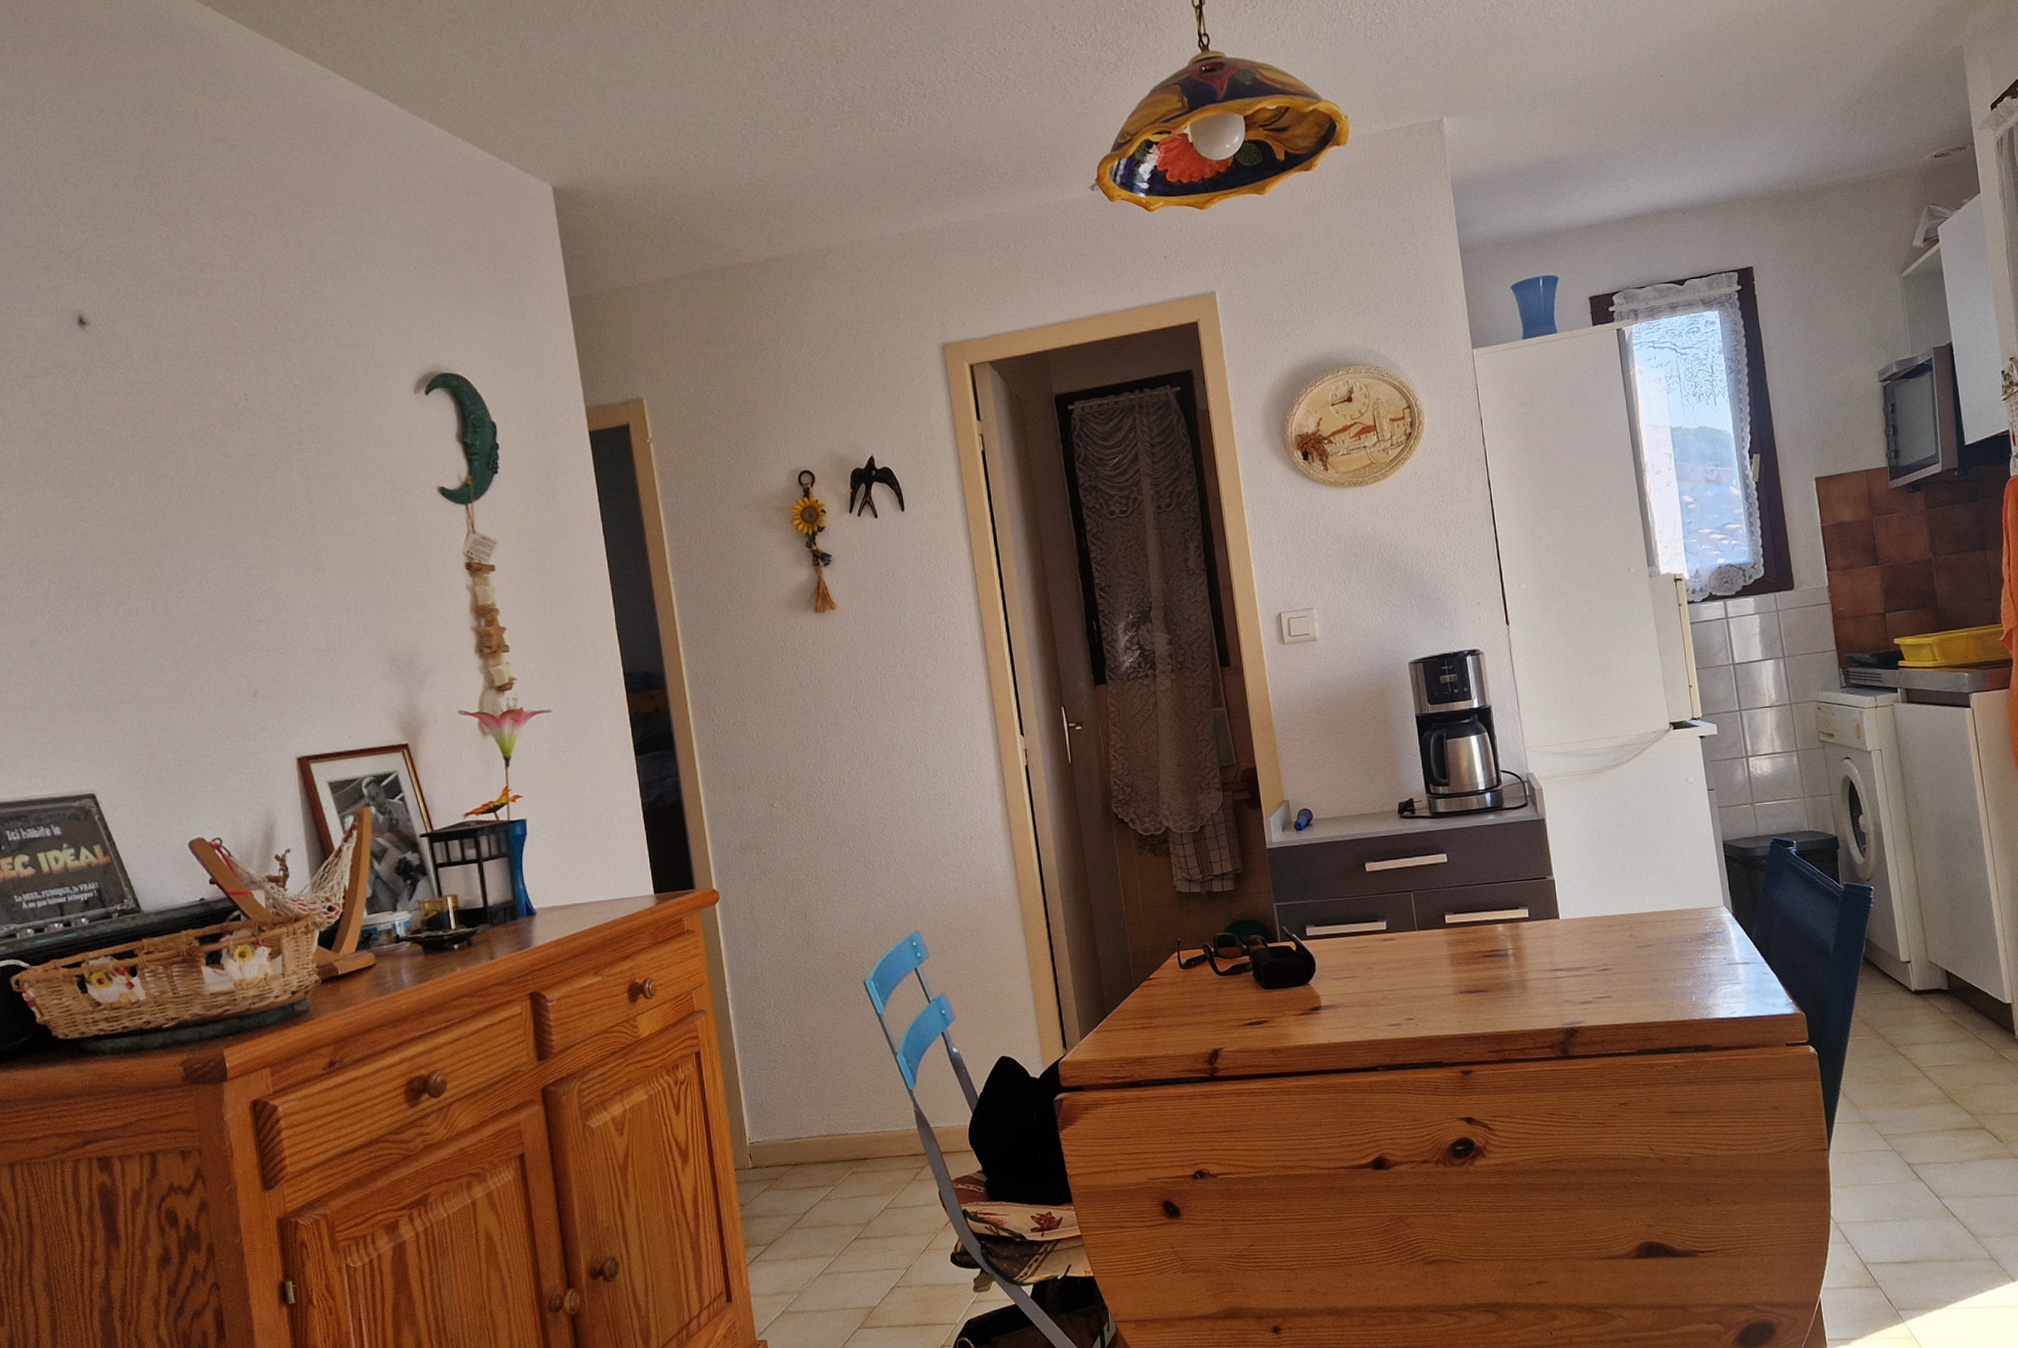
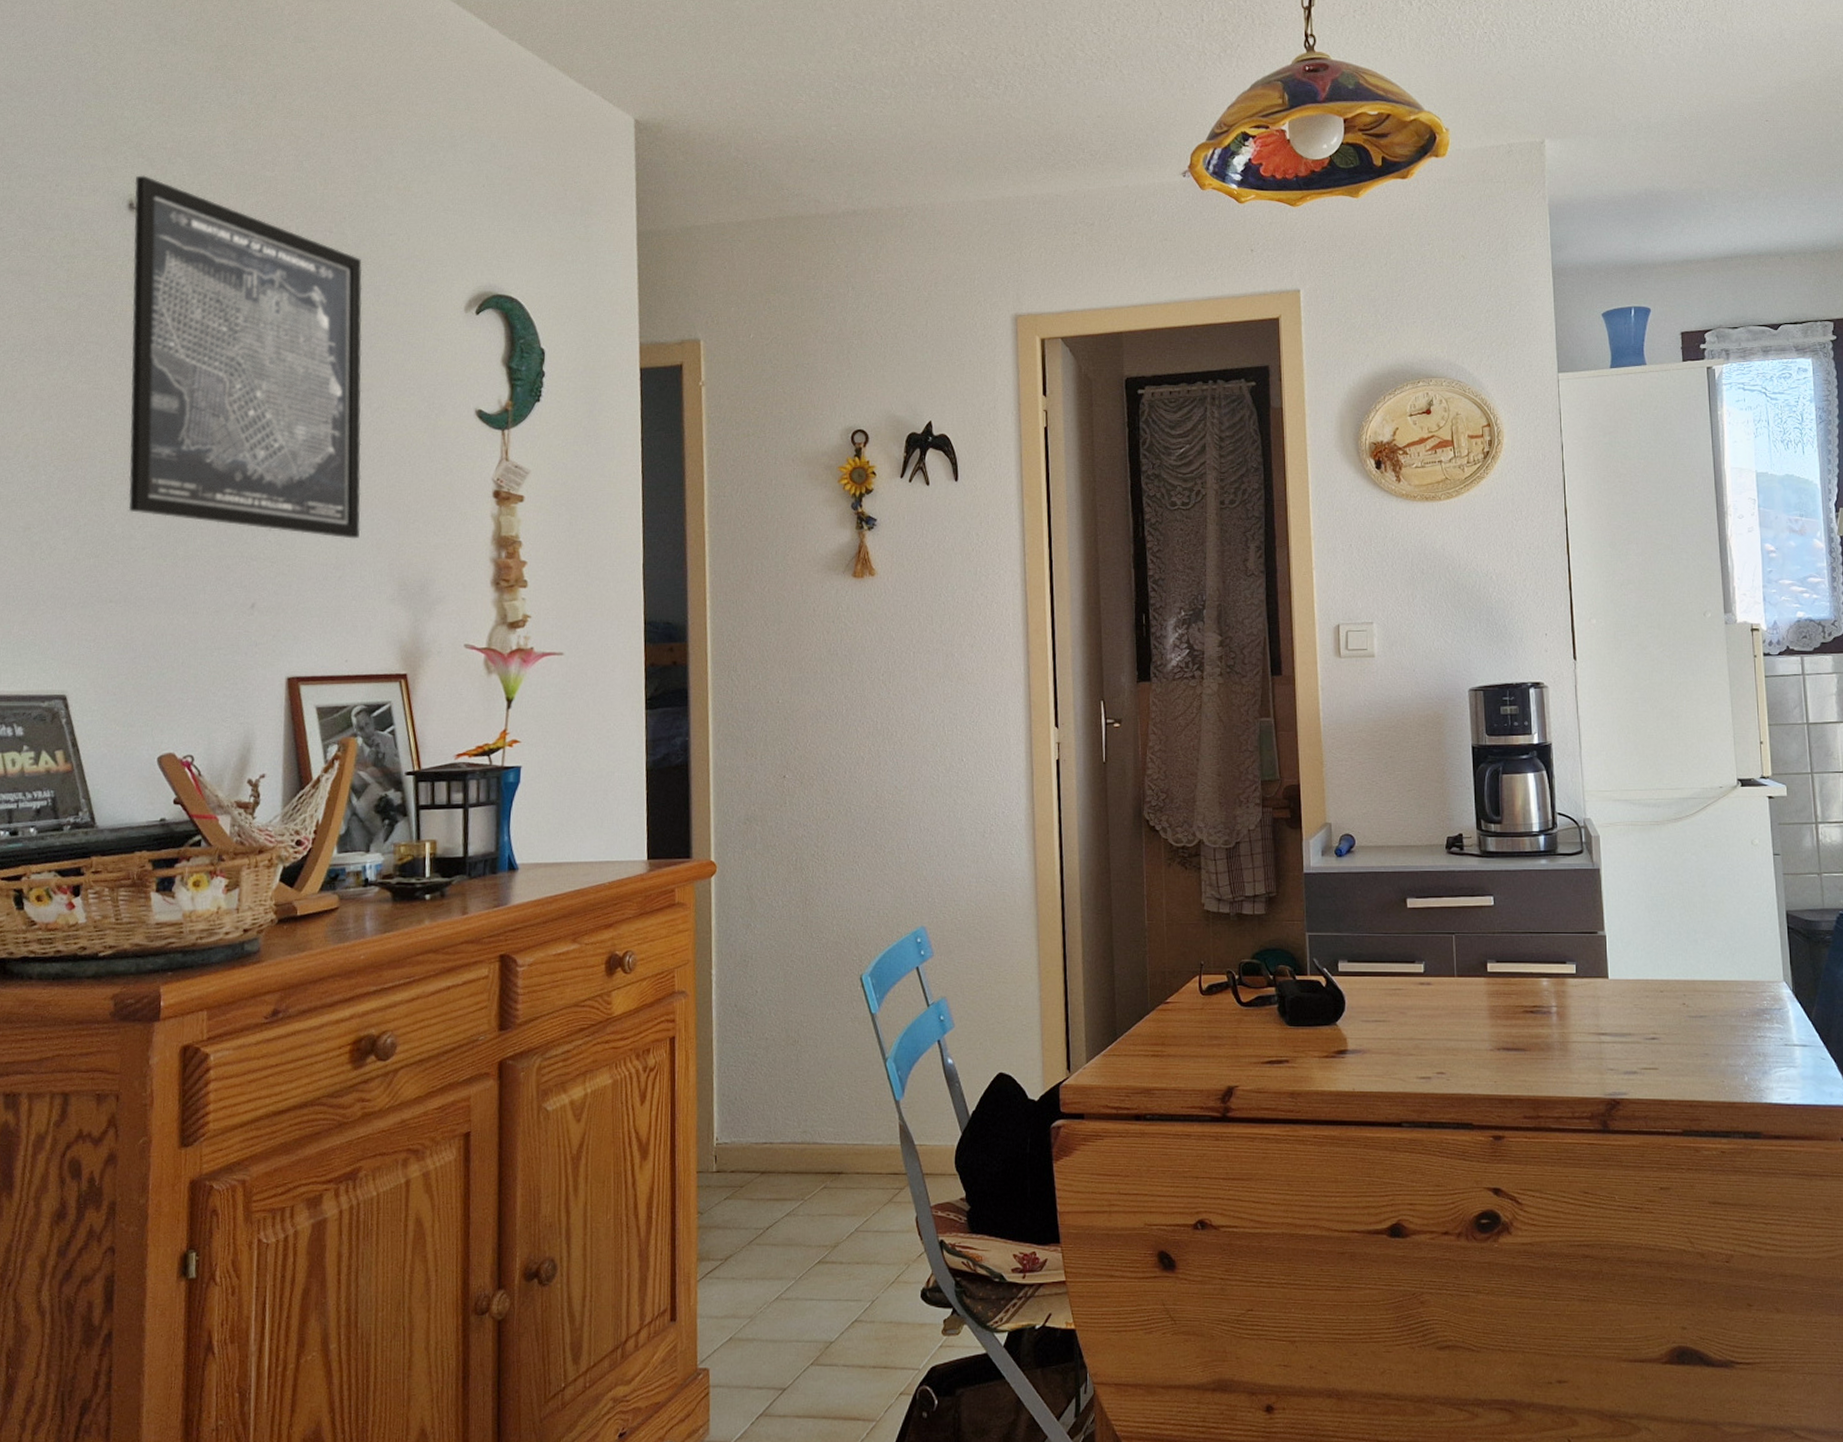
wall art: none [80,290,346,622] -> present [128,175,362,539]

